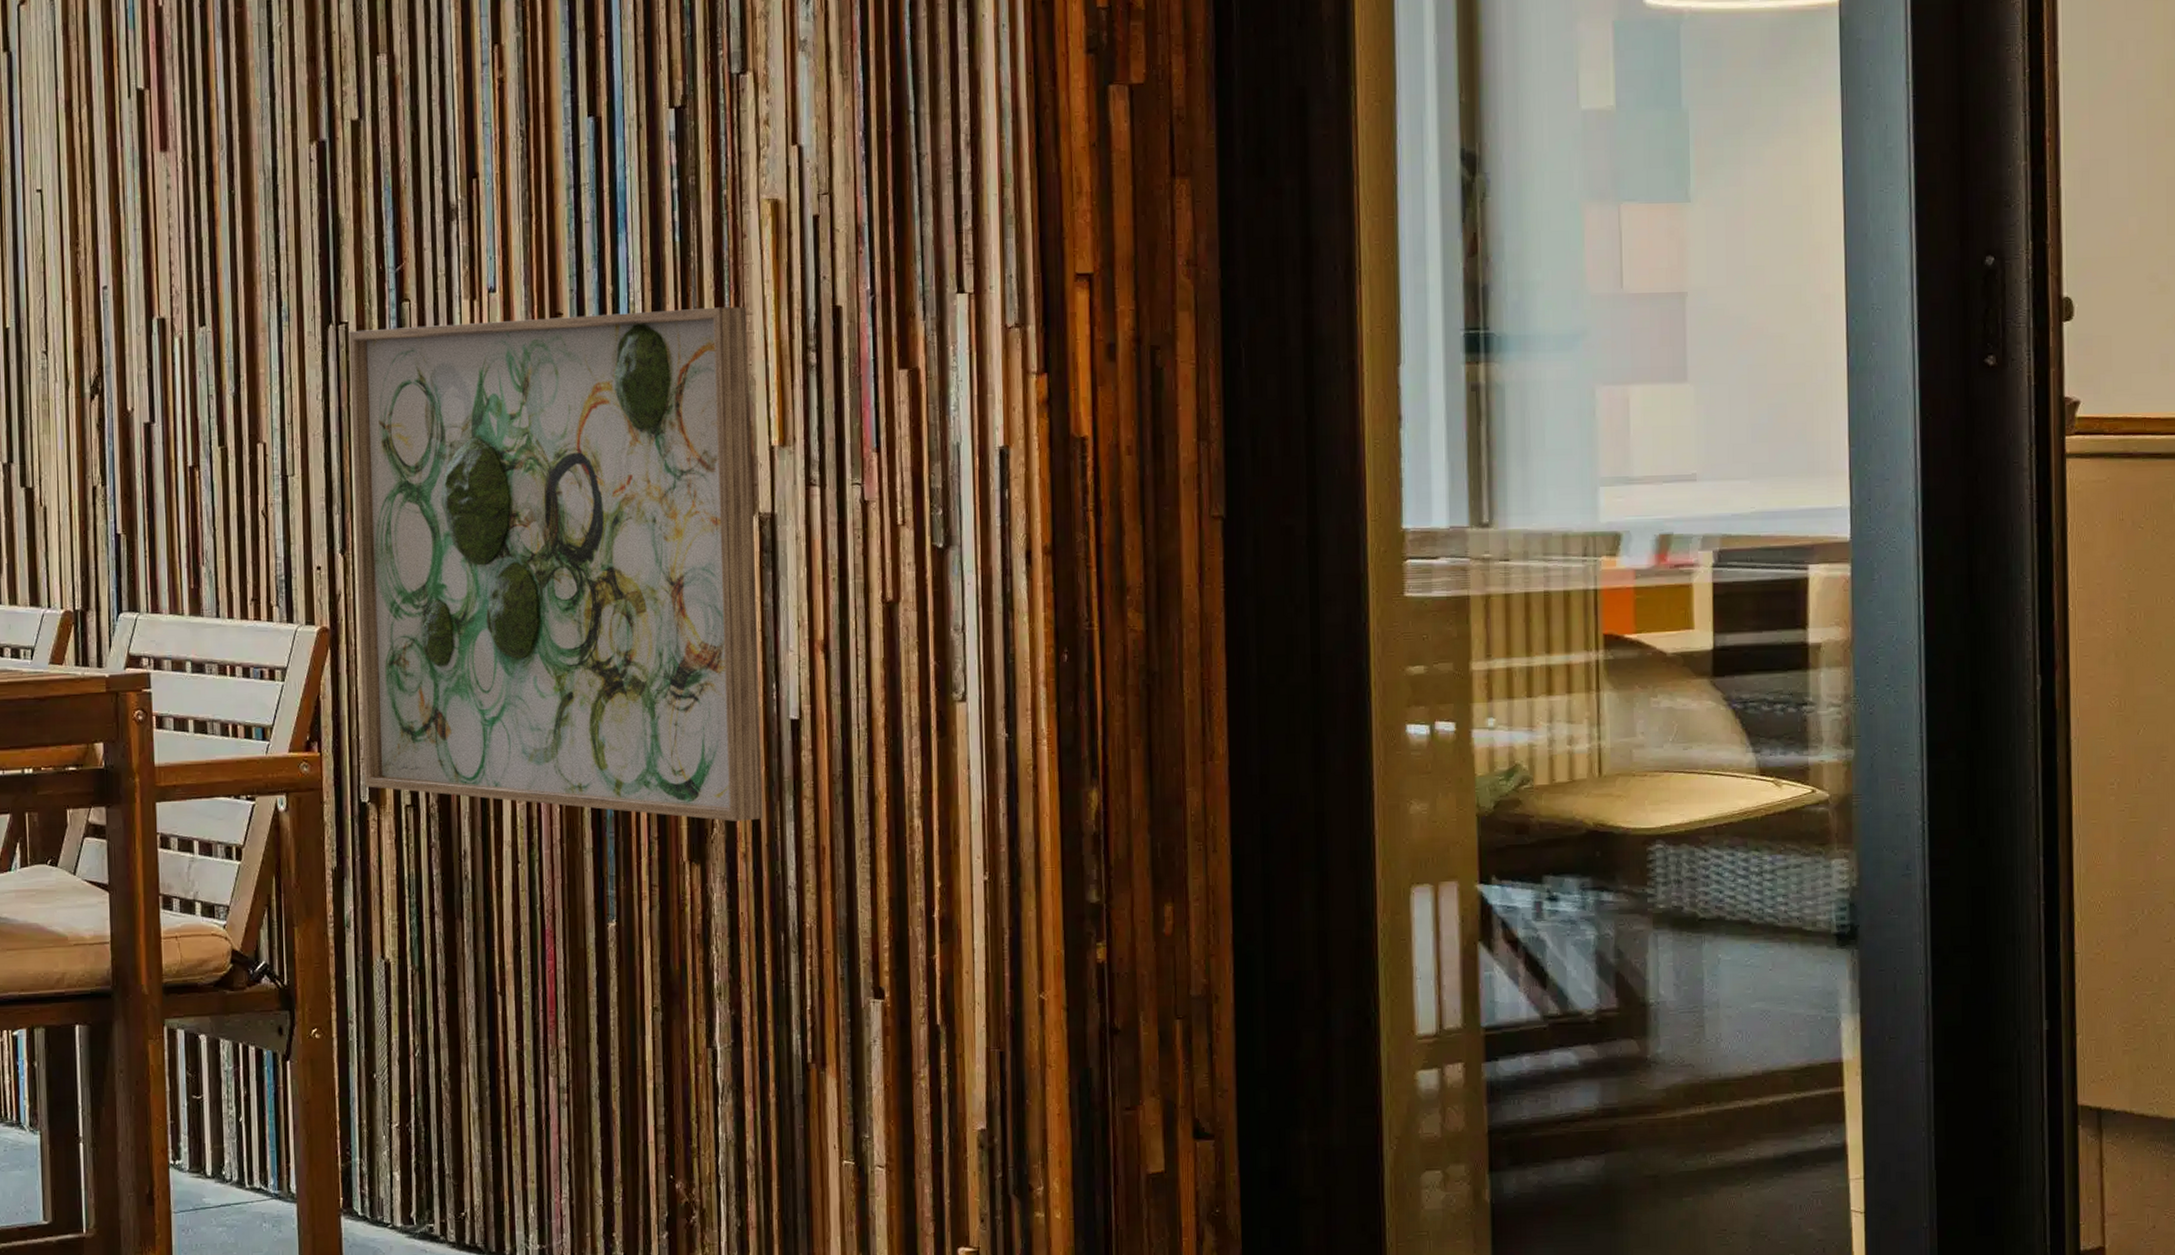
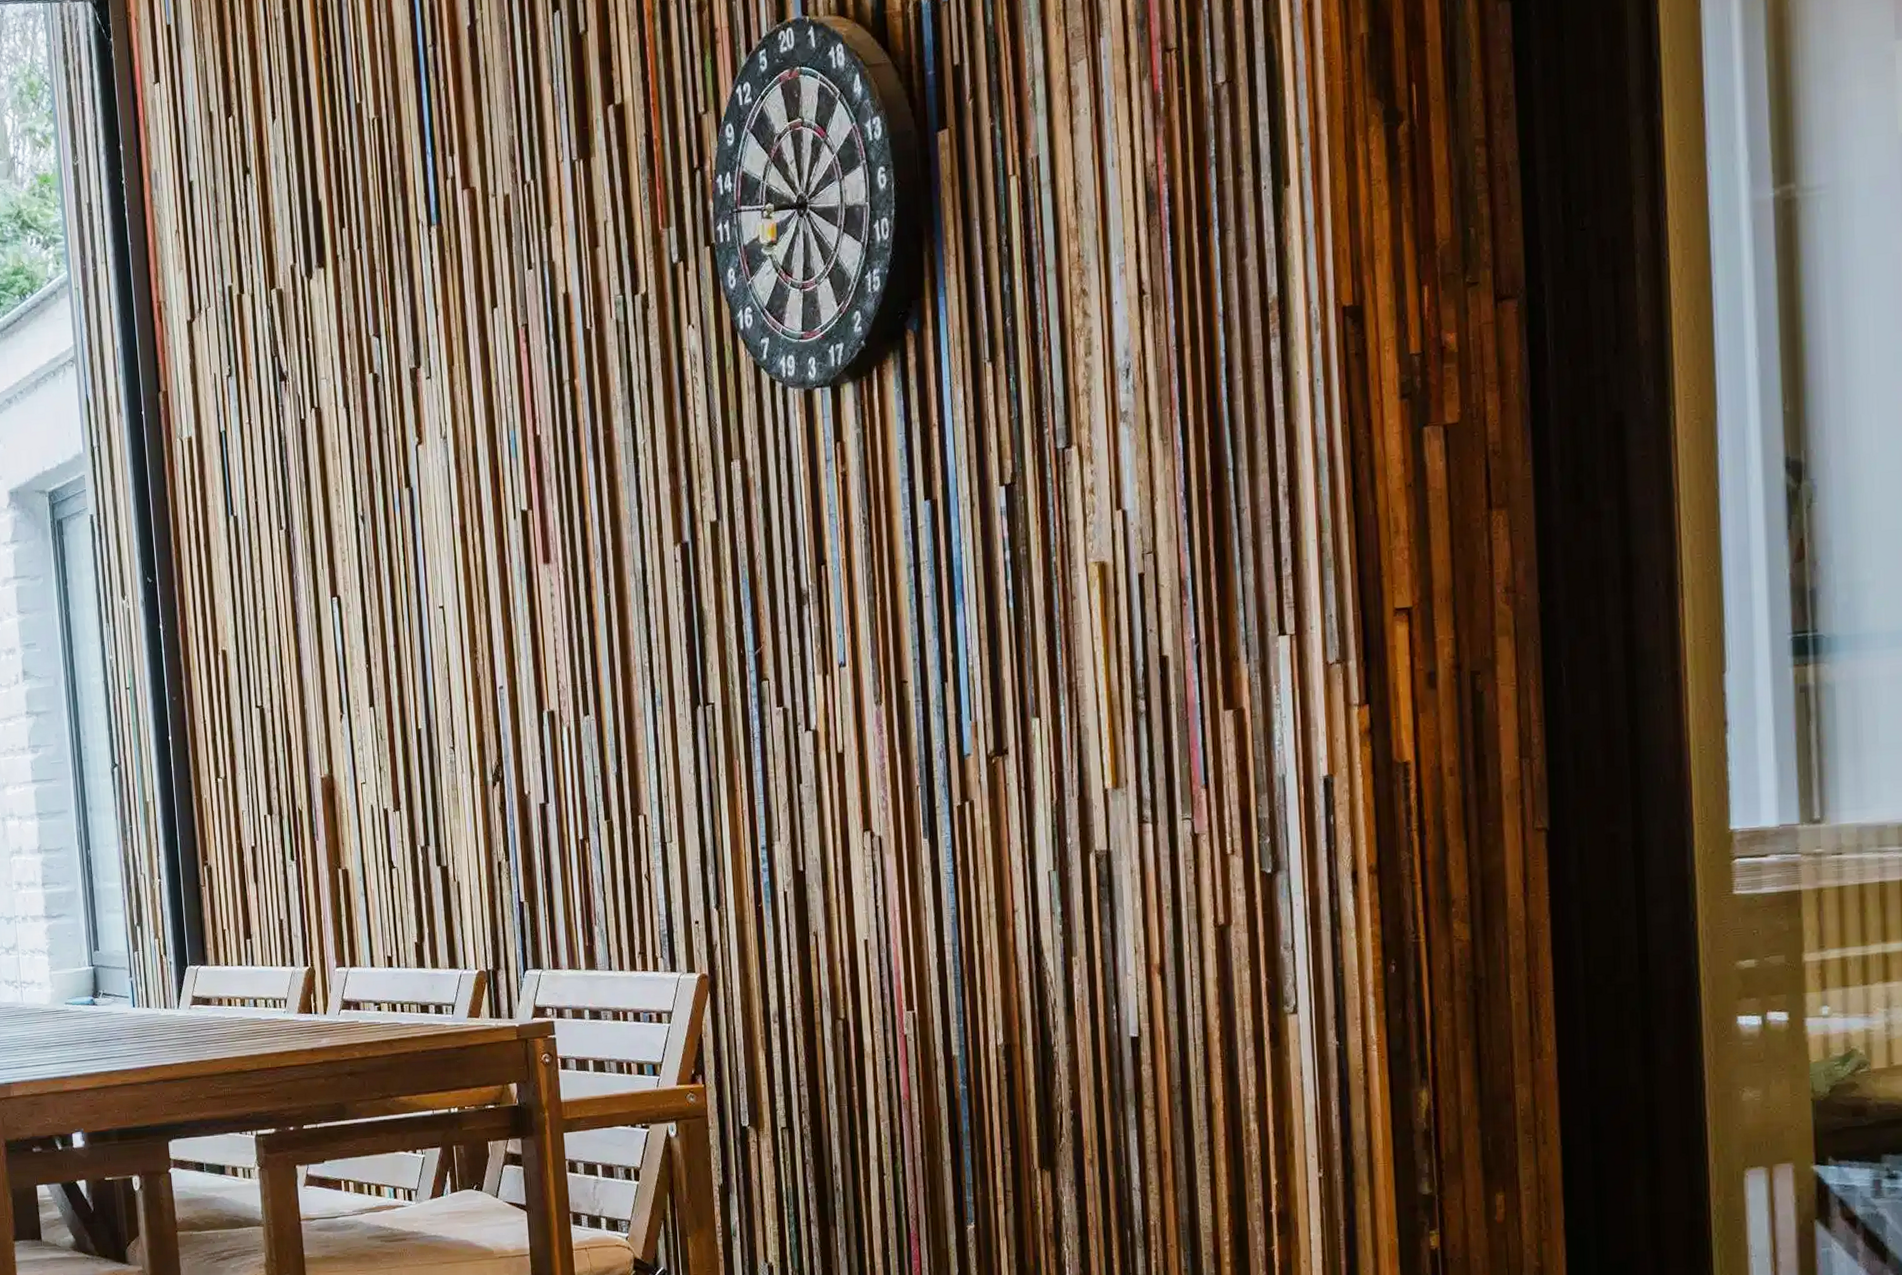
wall art: present [349,306,763,821] -> none [715,663,1108,1132]

